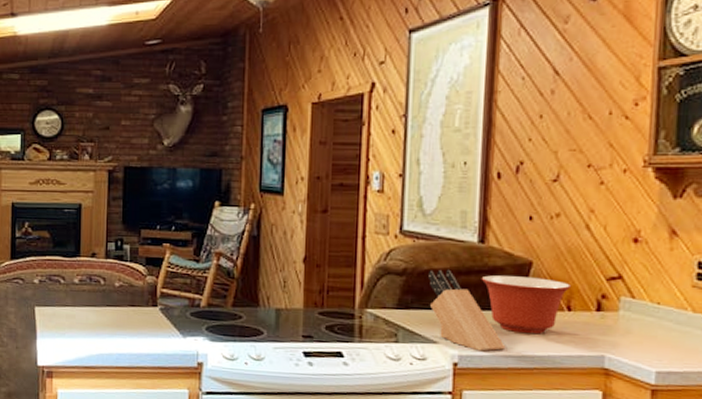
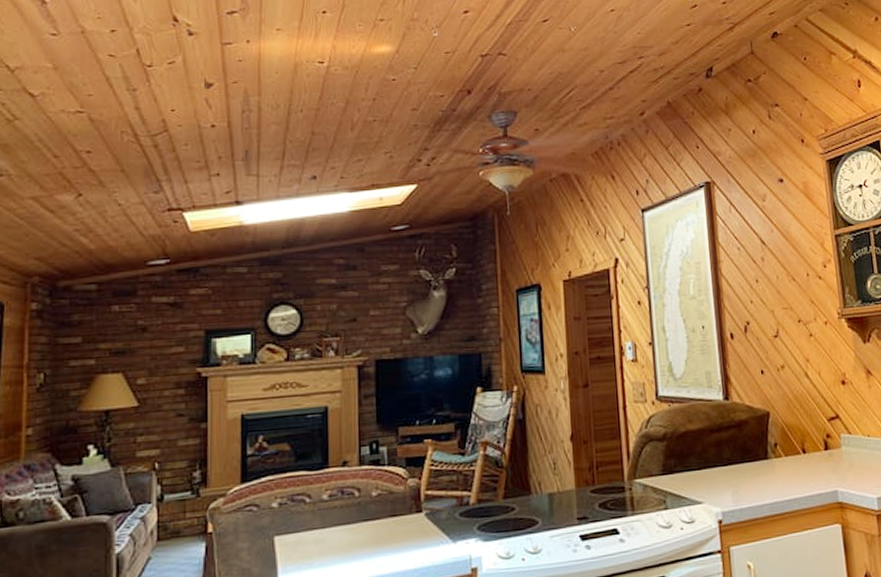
knife block: present [427,269,506,352] -> none [685,428,760,505]
mixing bowl: present [481,275,570,335] -> none [730,426,802,481]

